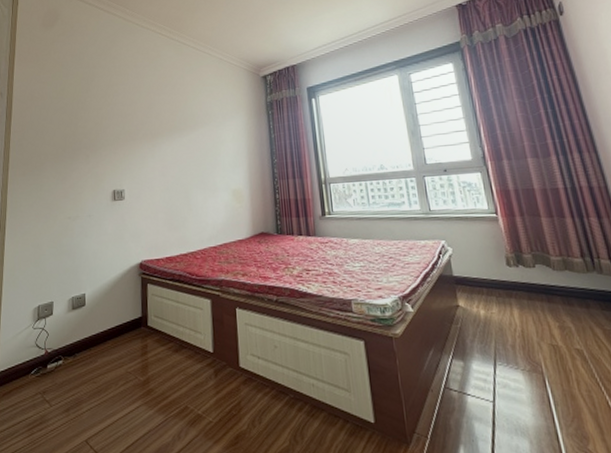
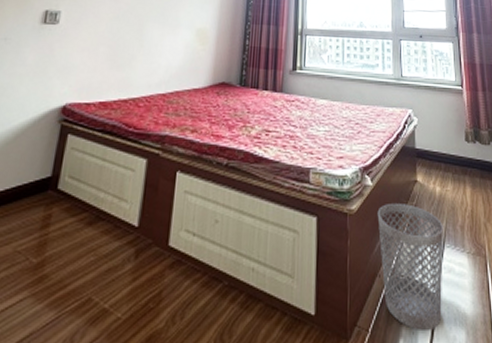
wastebasket: none [422,327,501,440] -> present [377,204,443,332]

